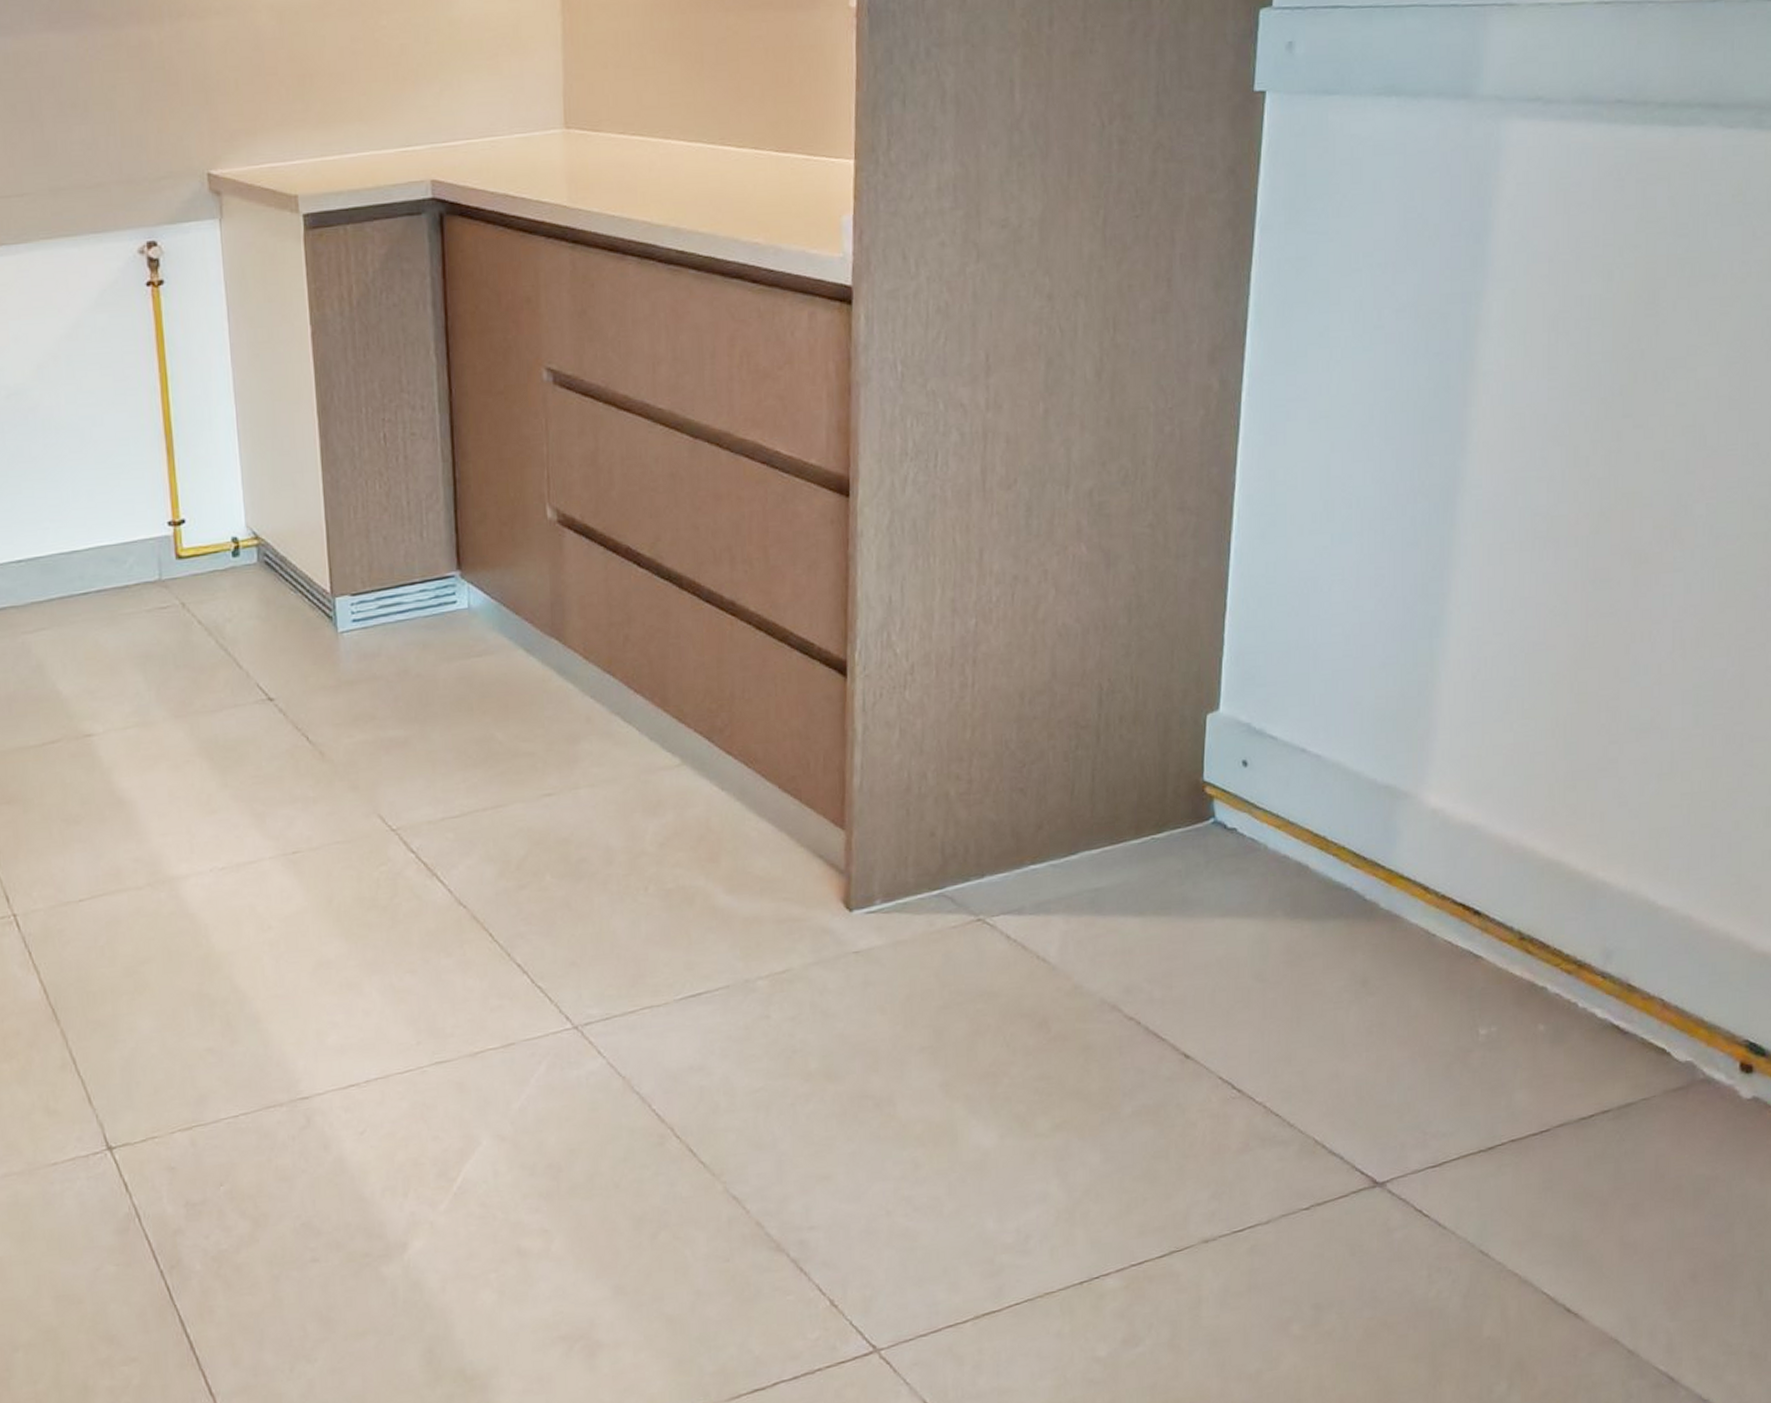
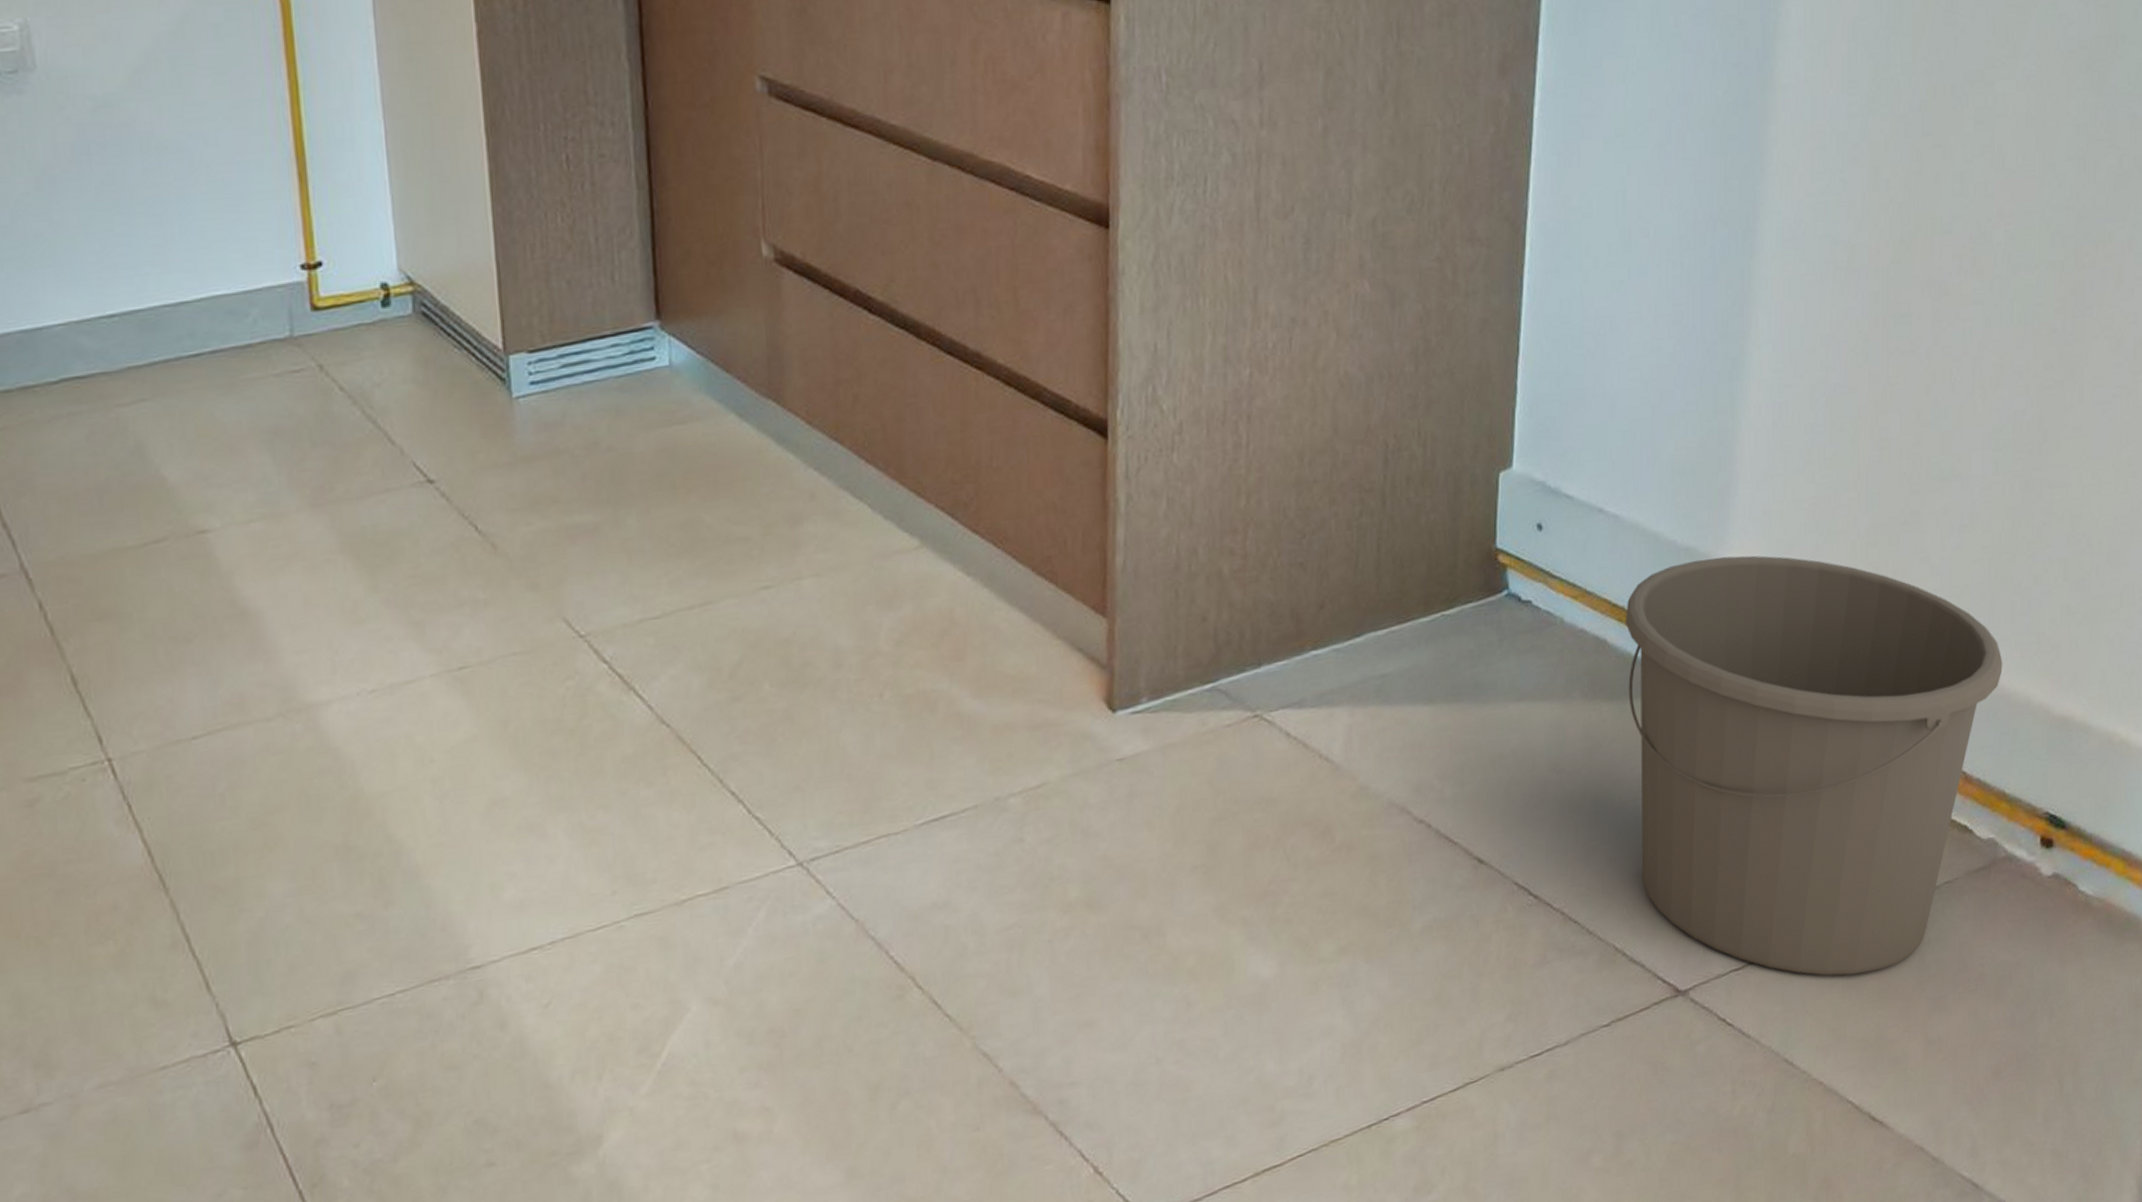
bucket: none [1327,794,1702,1179] -> present [1626,555,2003,976]

